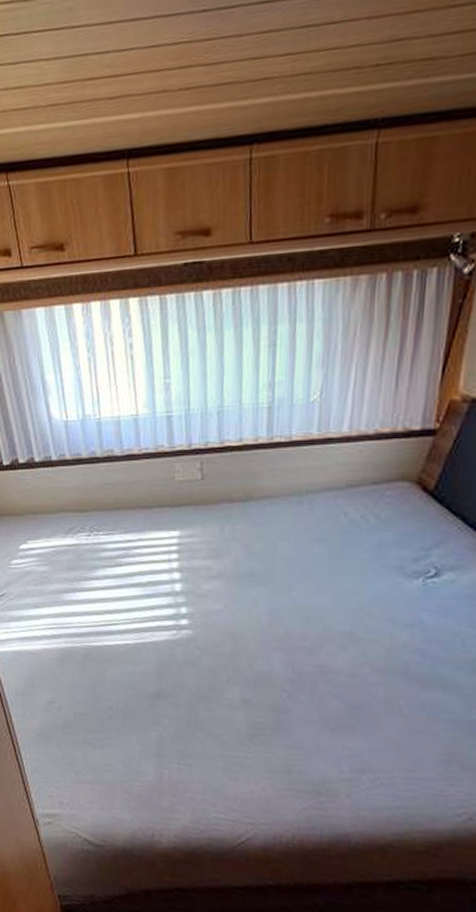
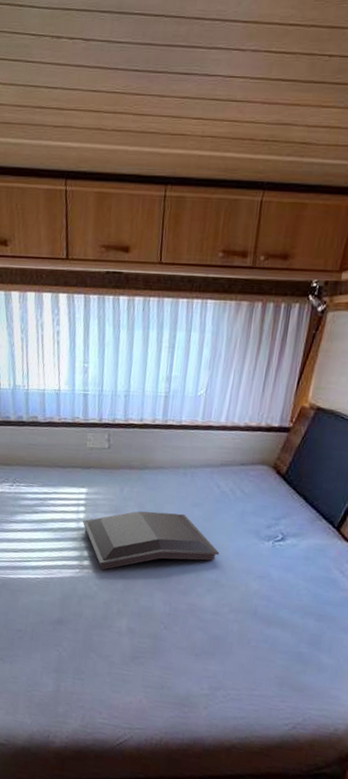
serving tray: none [177,552,353,630] -> present [83,511,220,570]

